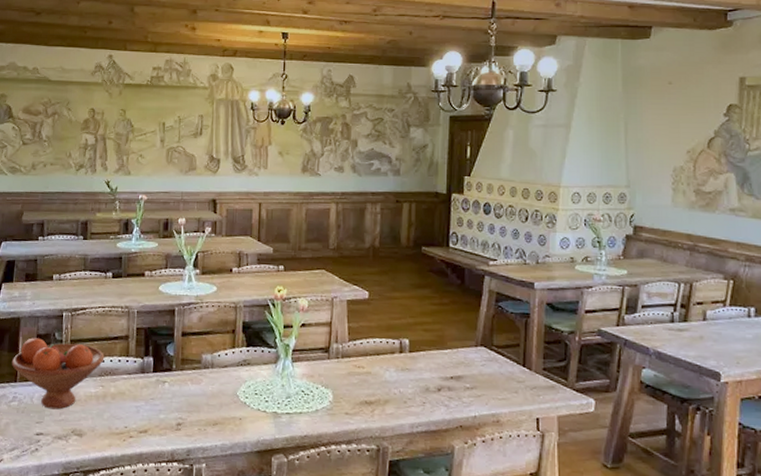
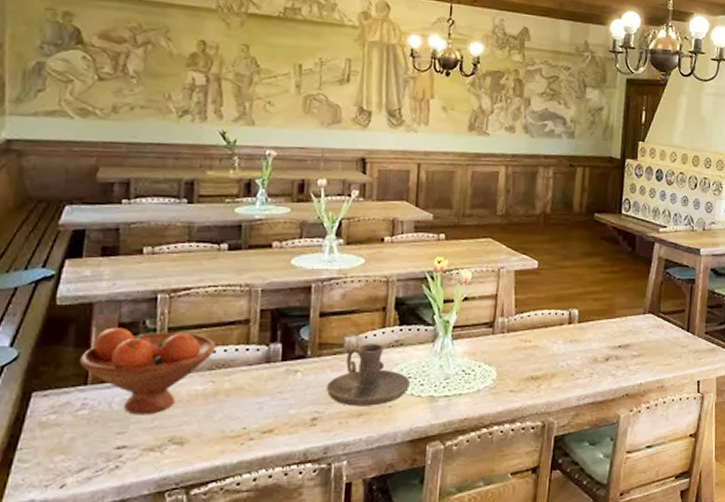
candle holder: none [187,361,258,418] -> present [325,344,411,407]

